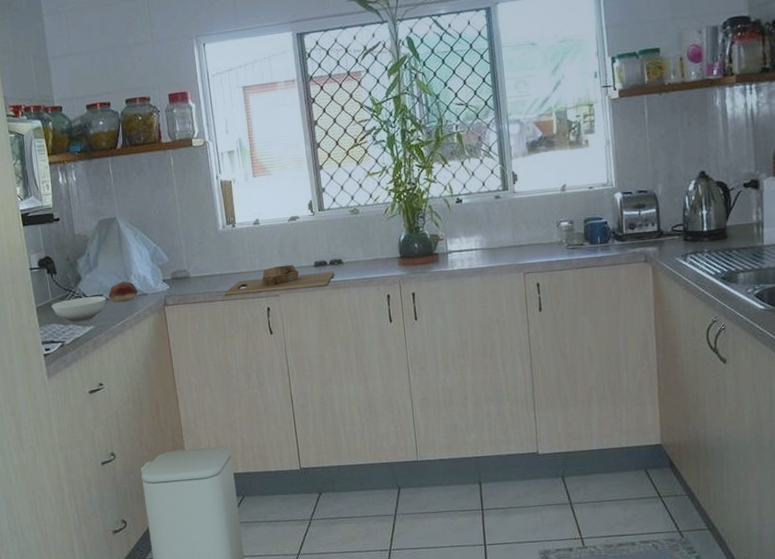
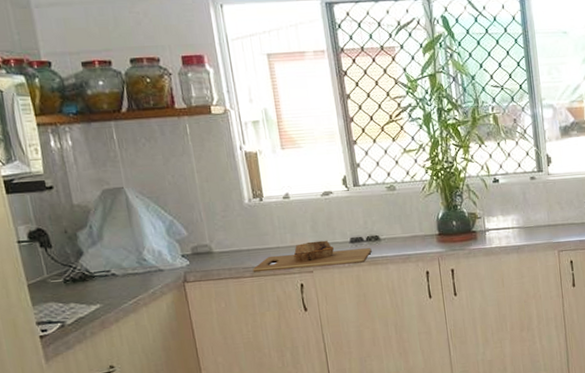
bowl: present [51,296,107,323] -> none [47,272,115,301]
bread loaf: present [108,281,138,303] -> none [117,256,153,280]

